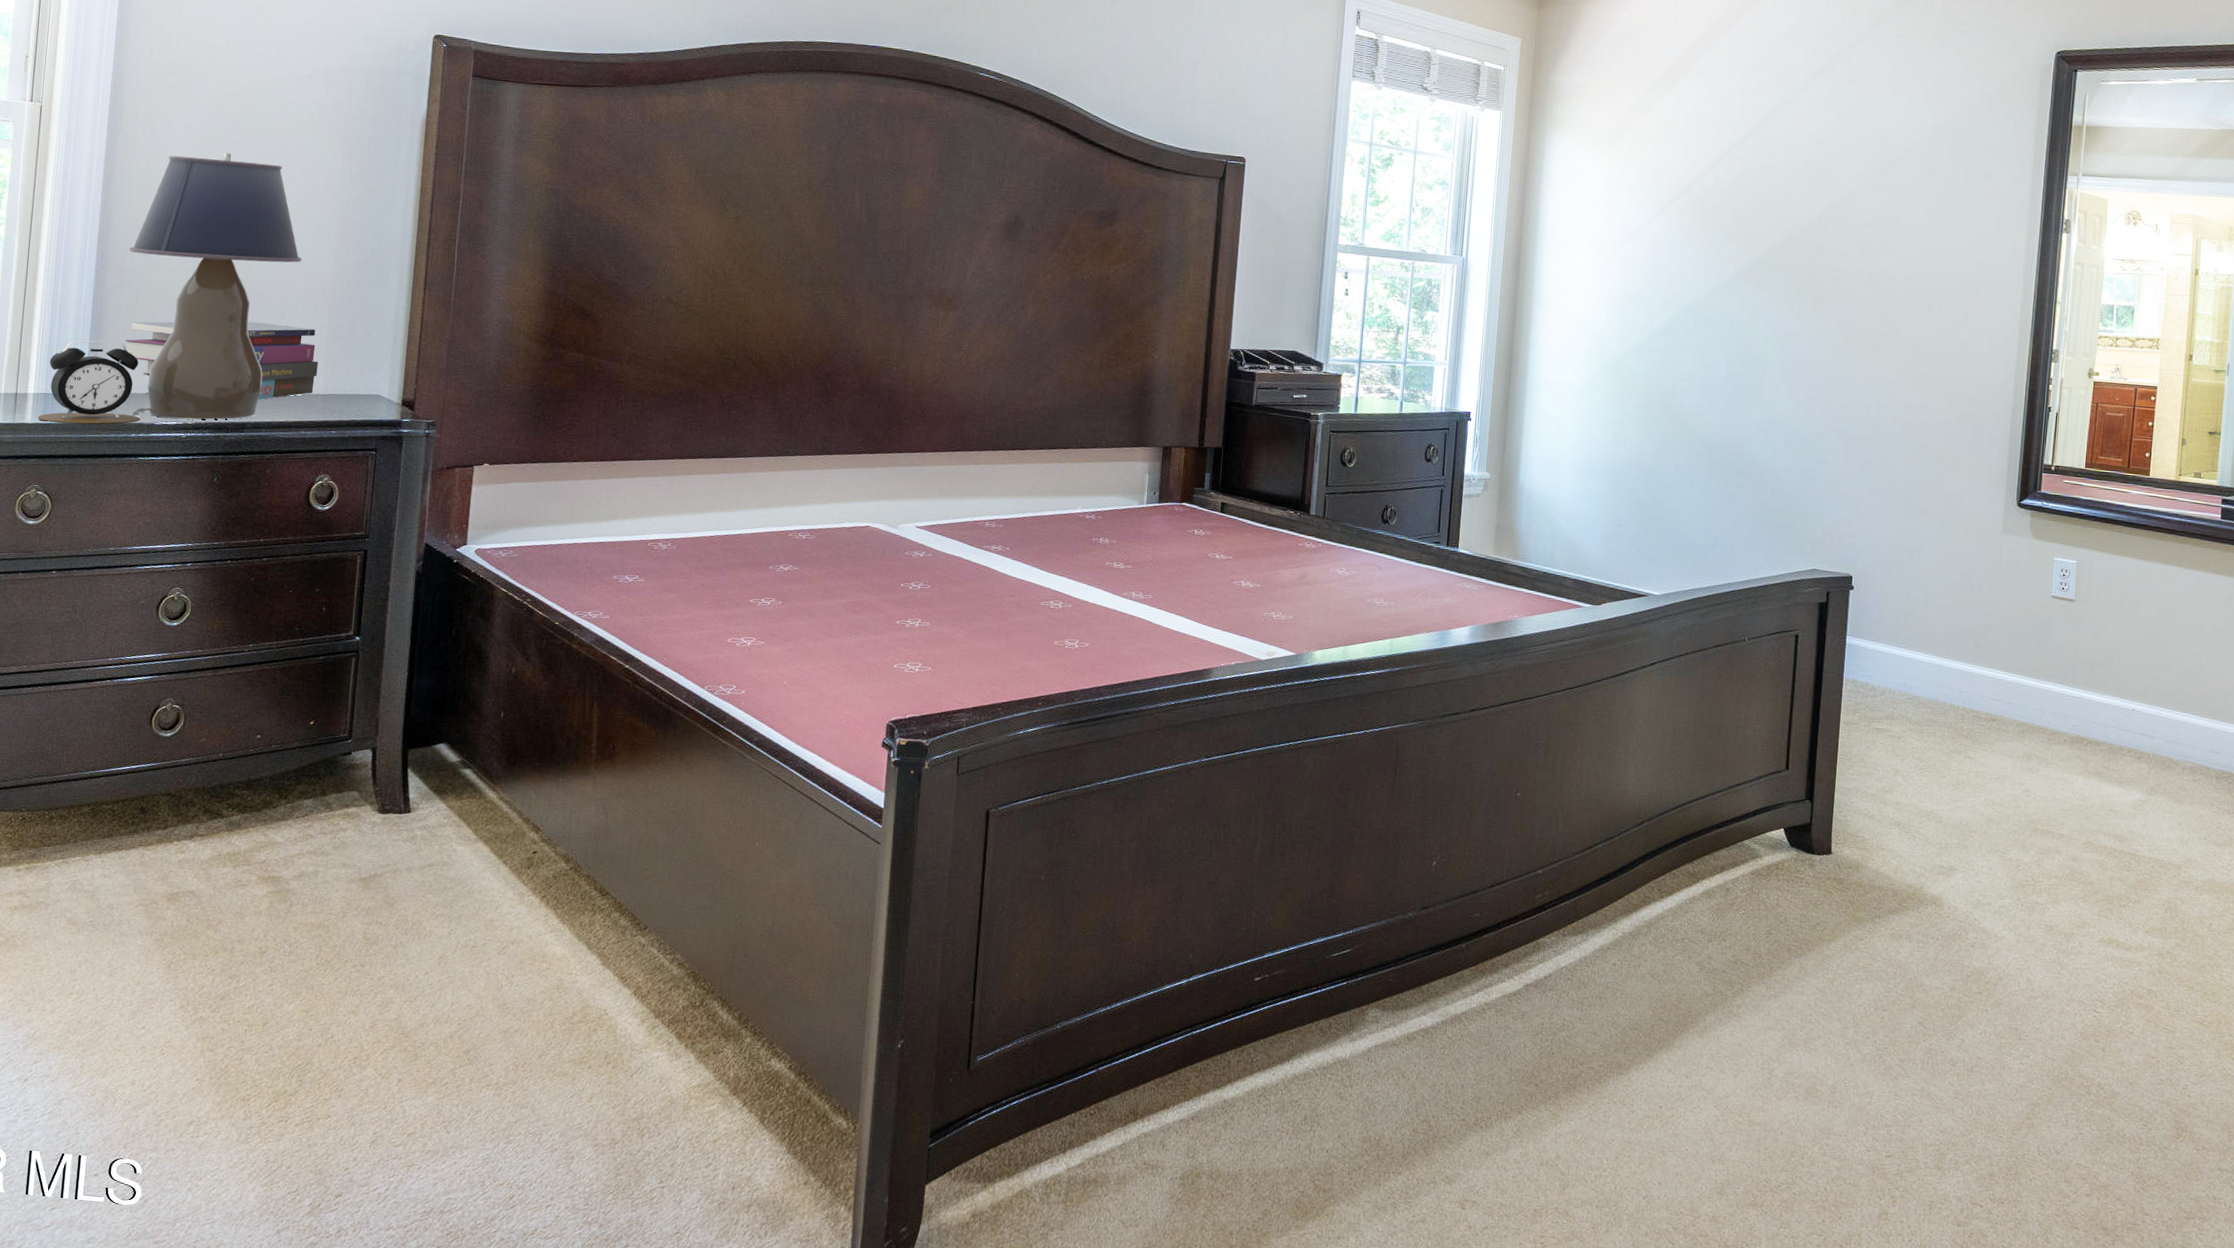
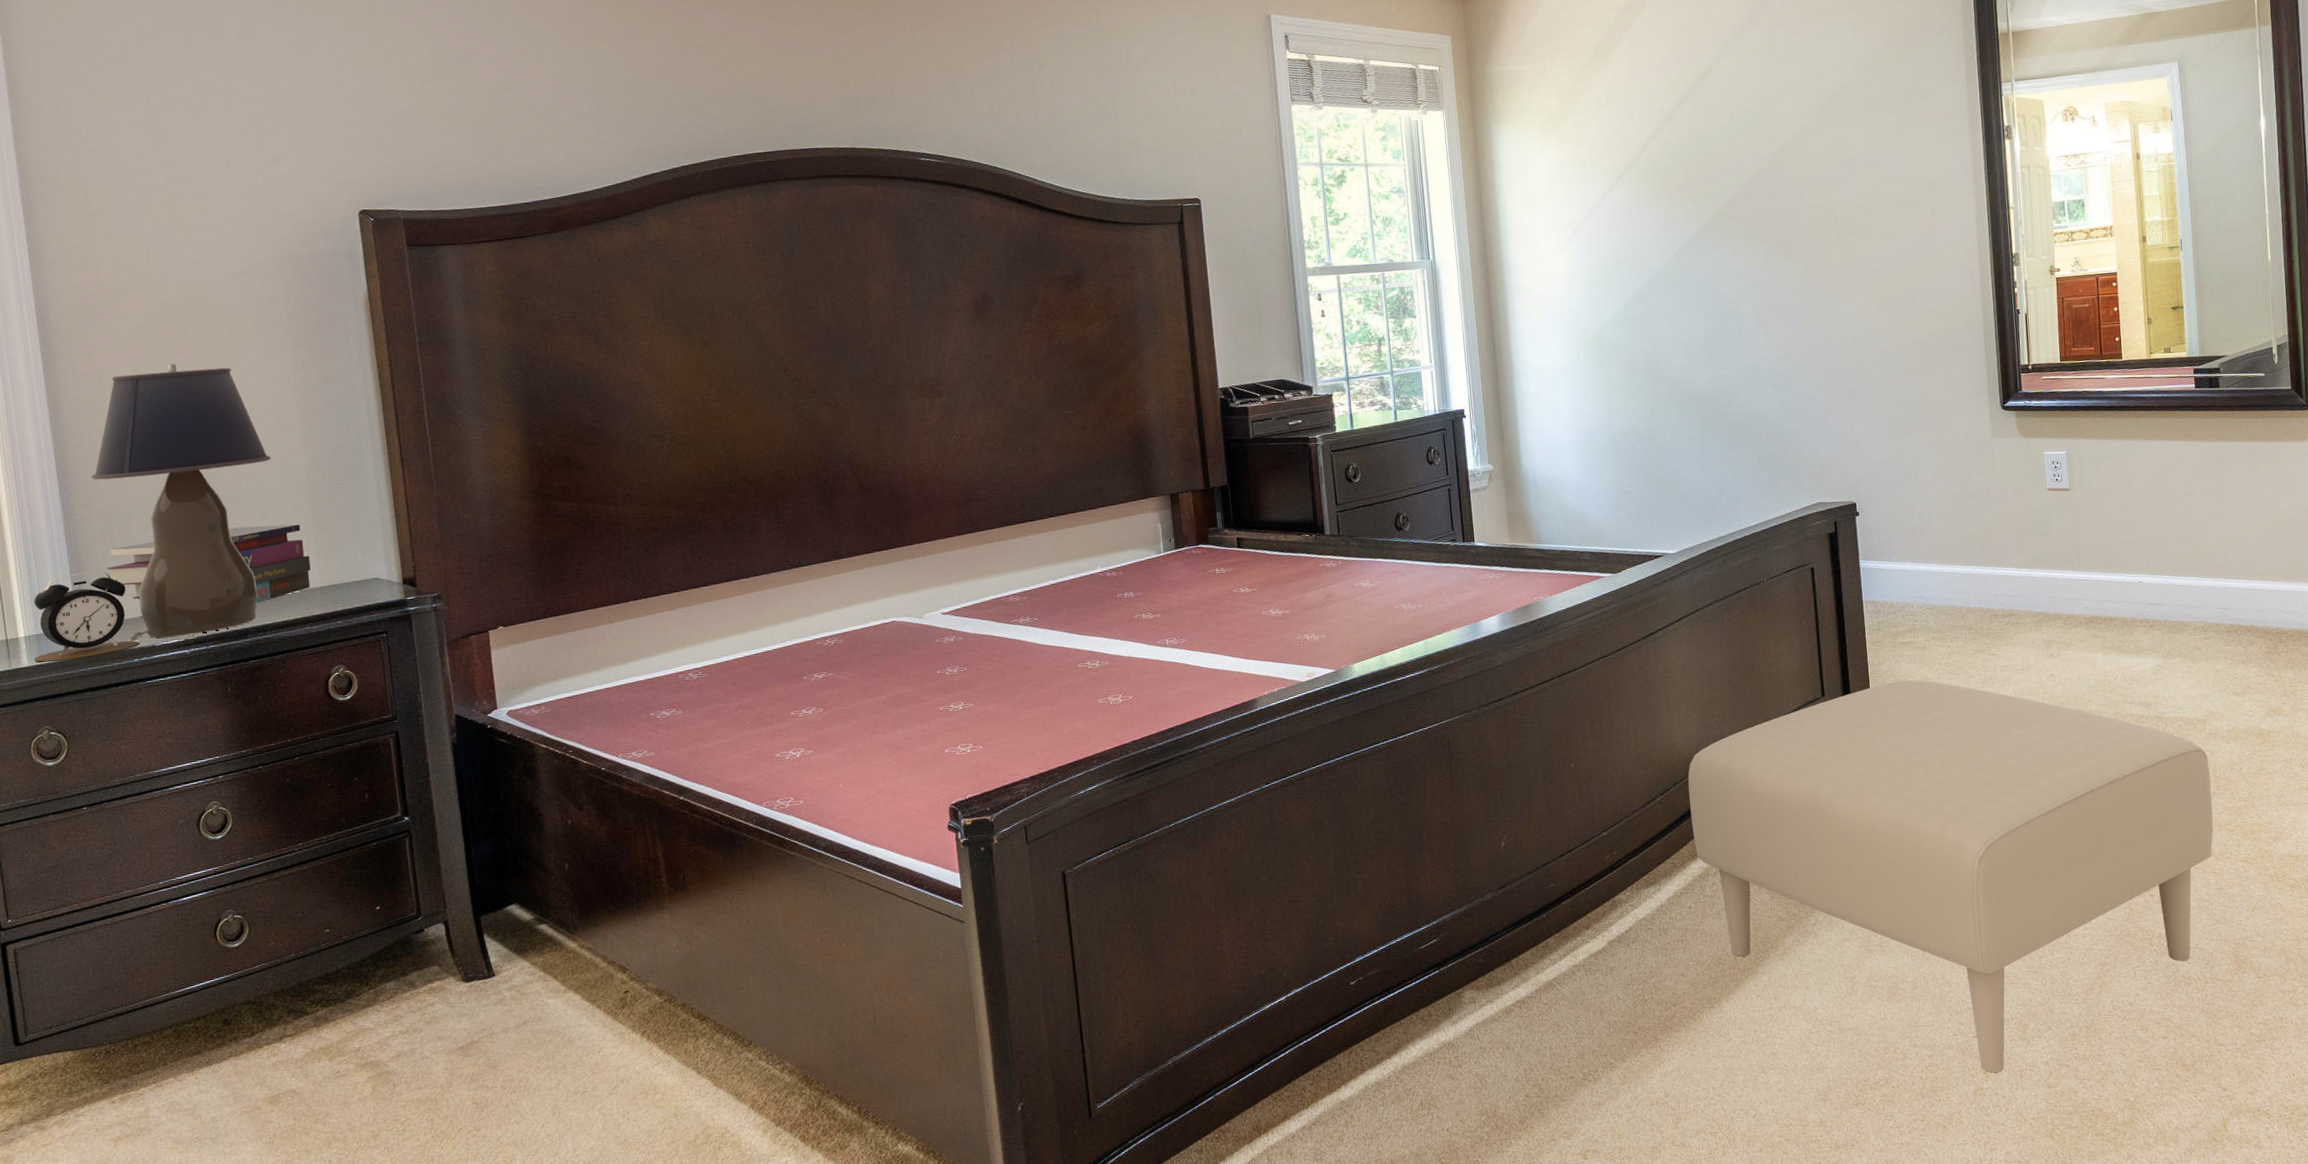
ottoman: none [1630,767,2178,1199] -> present [1688,680,2214,1073]

